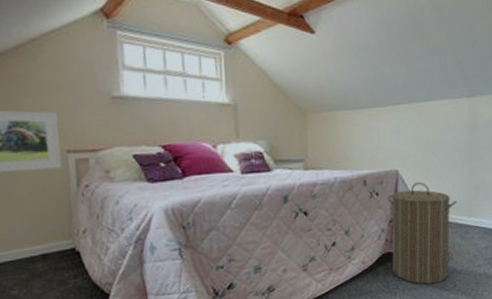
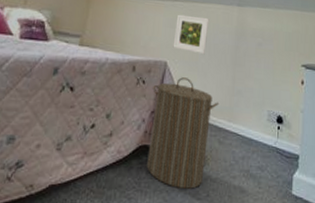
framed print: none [402,116,438,156] -> present [173,14,210,55]

